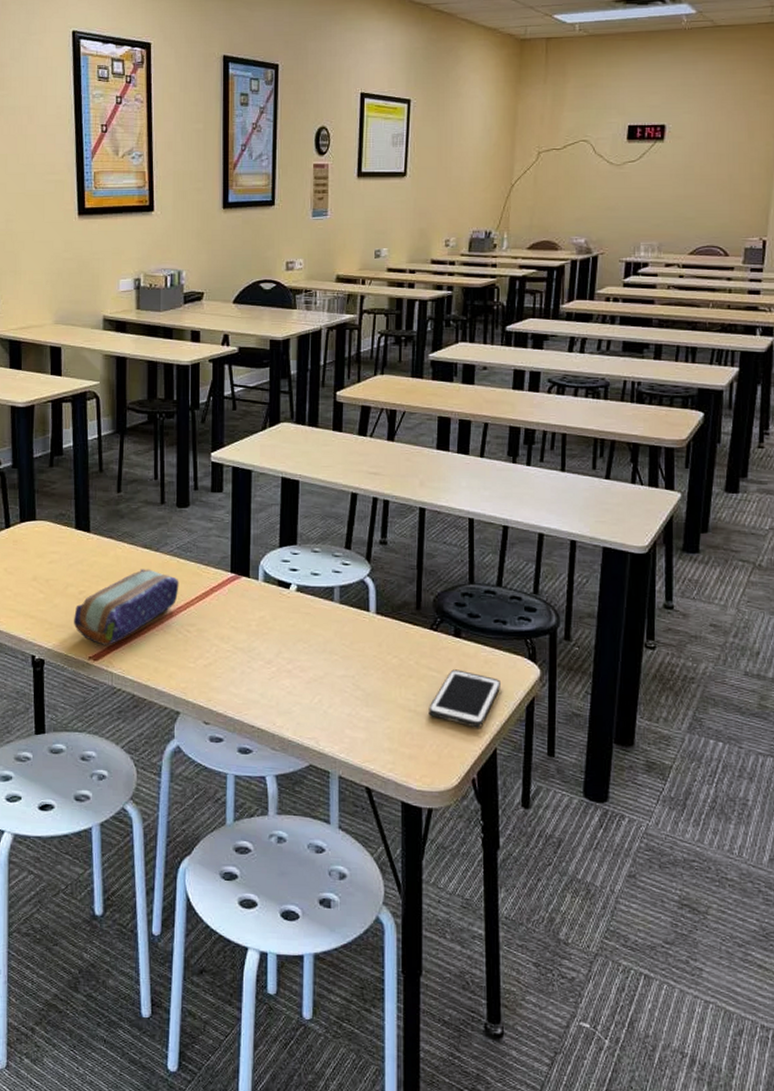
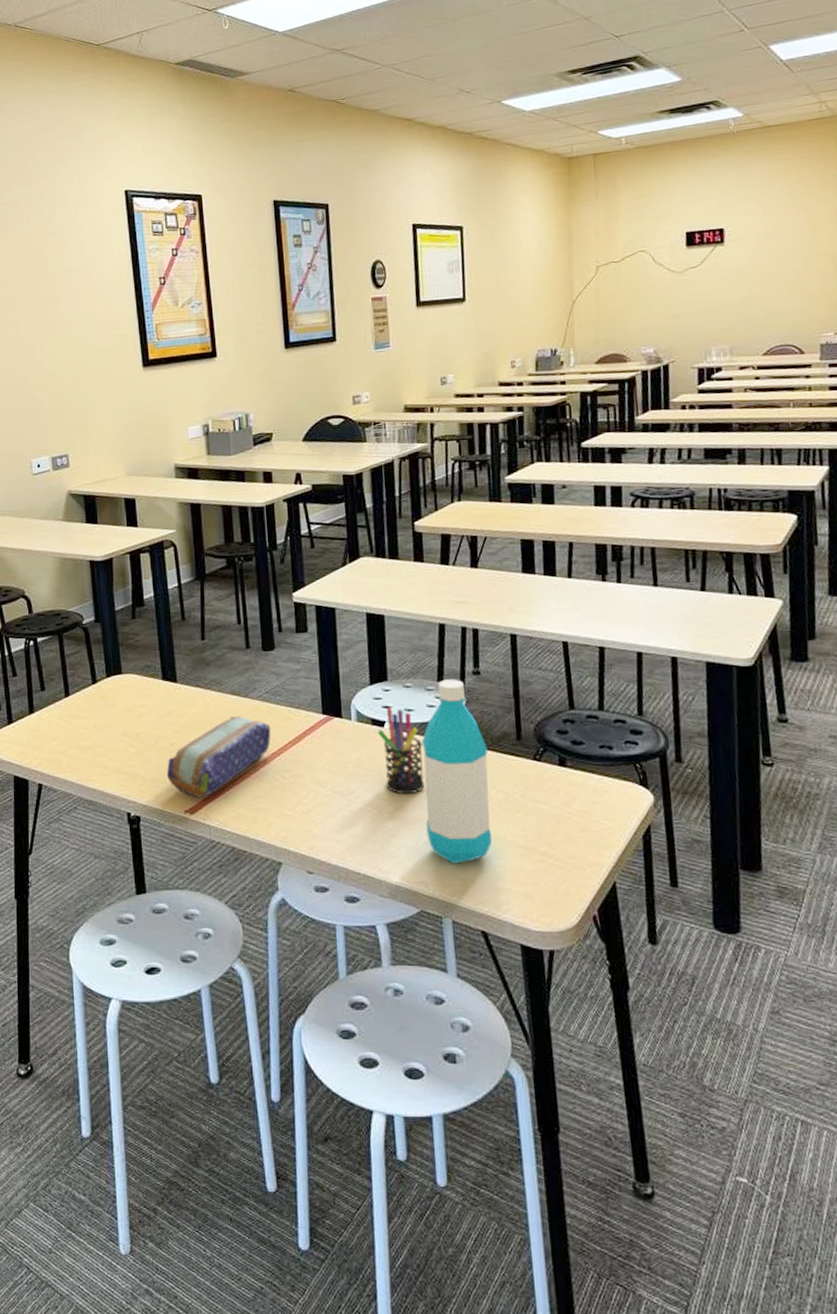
pen holder: none [283,569,325,655] -> present [378,706,424,795]
water bottle: none [322,547,387,723] -> present [422,679,492,864]
cell phone: present [429,669,500,728] -> none [540,800,613,862]

